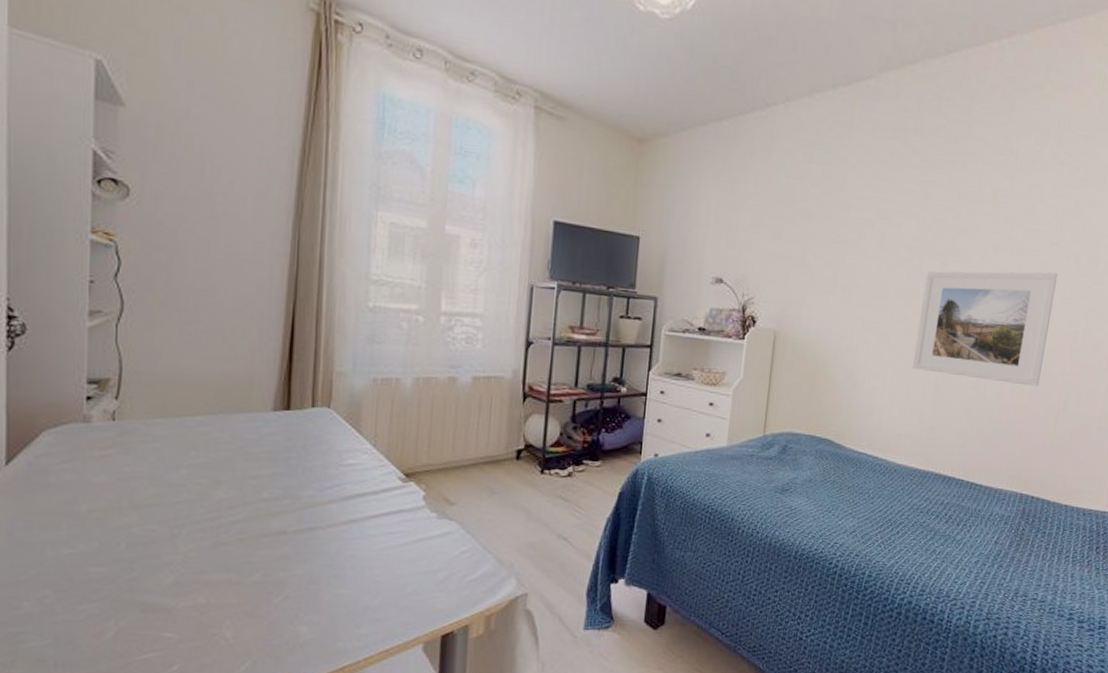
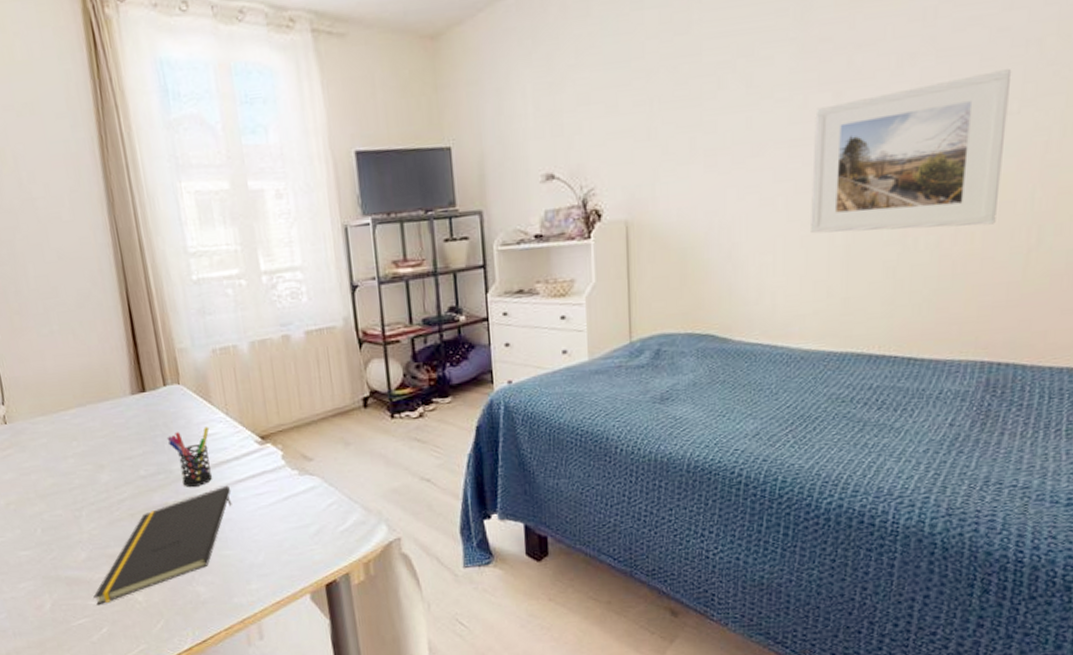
notepad: none [171,519,361,639] -> present [93,485,232,606]
pen holder: none [302,456,352,517] -> present [166,427,213,487]

